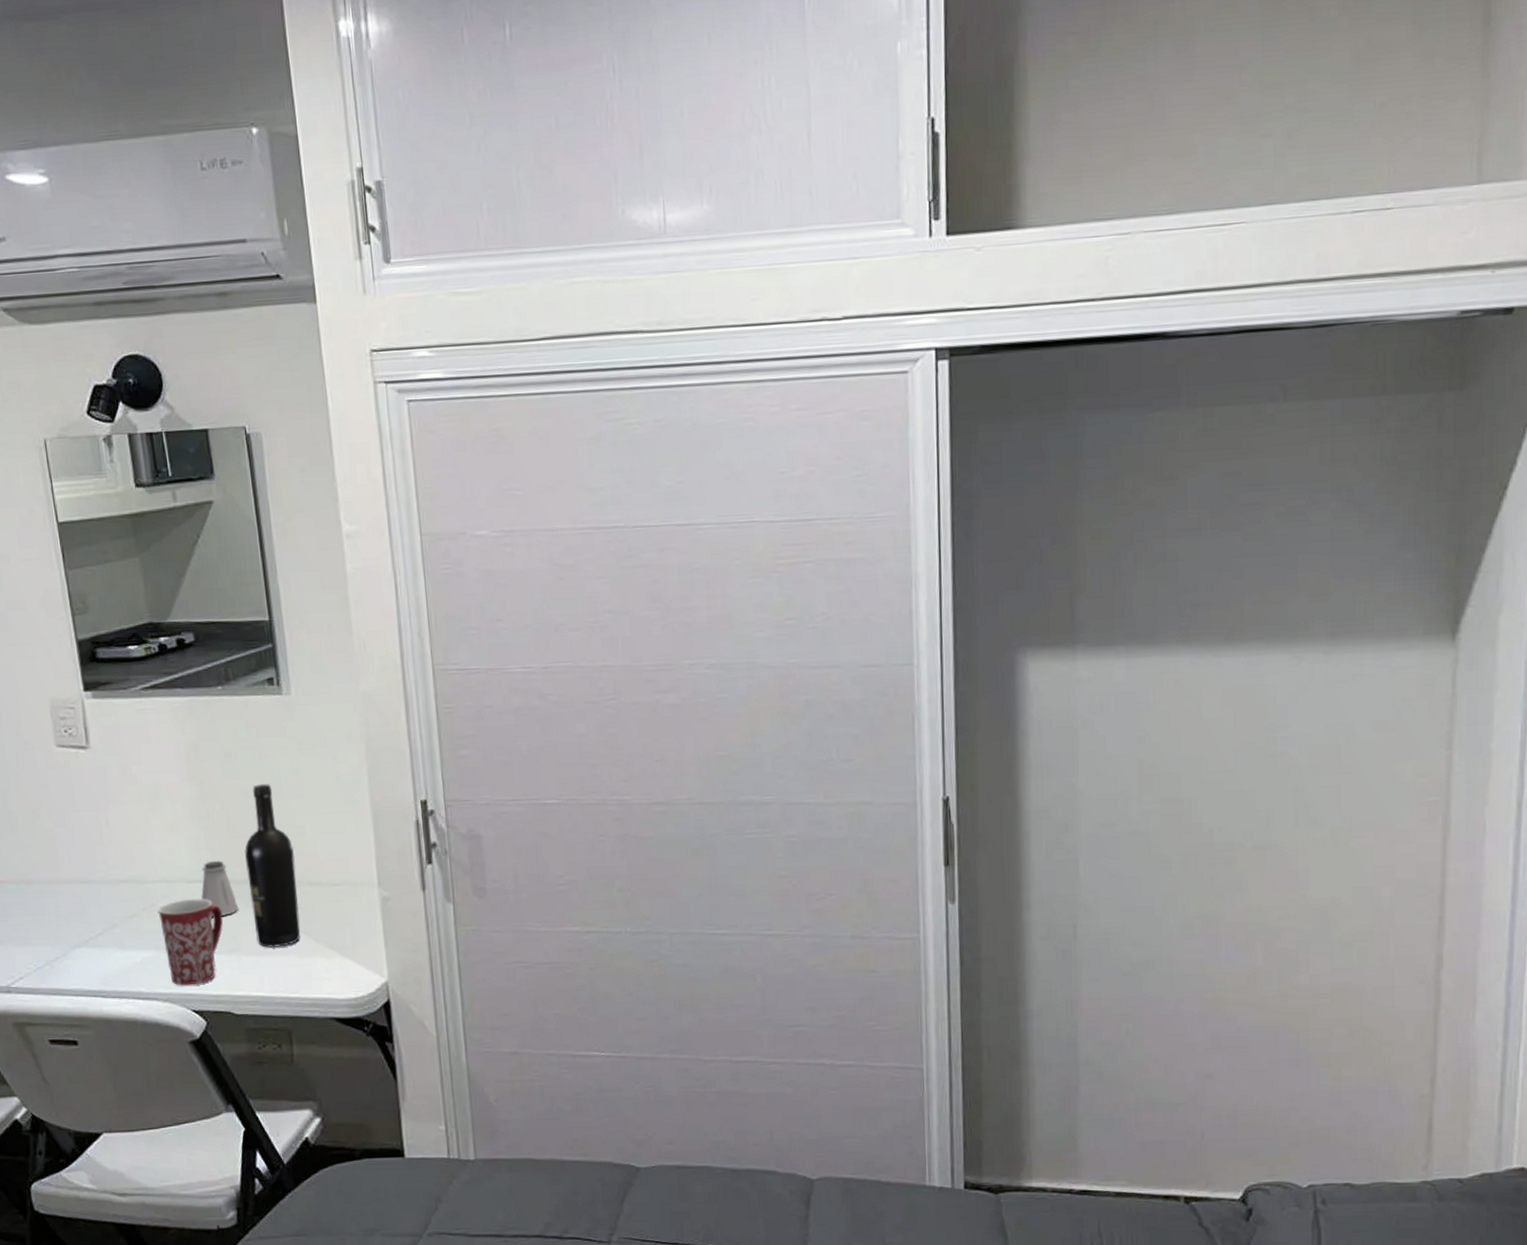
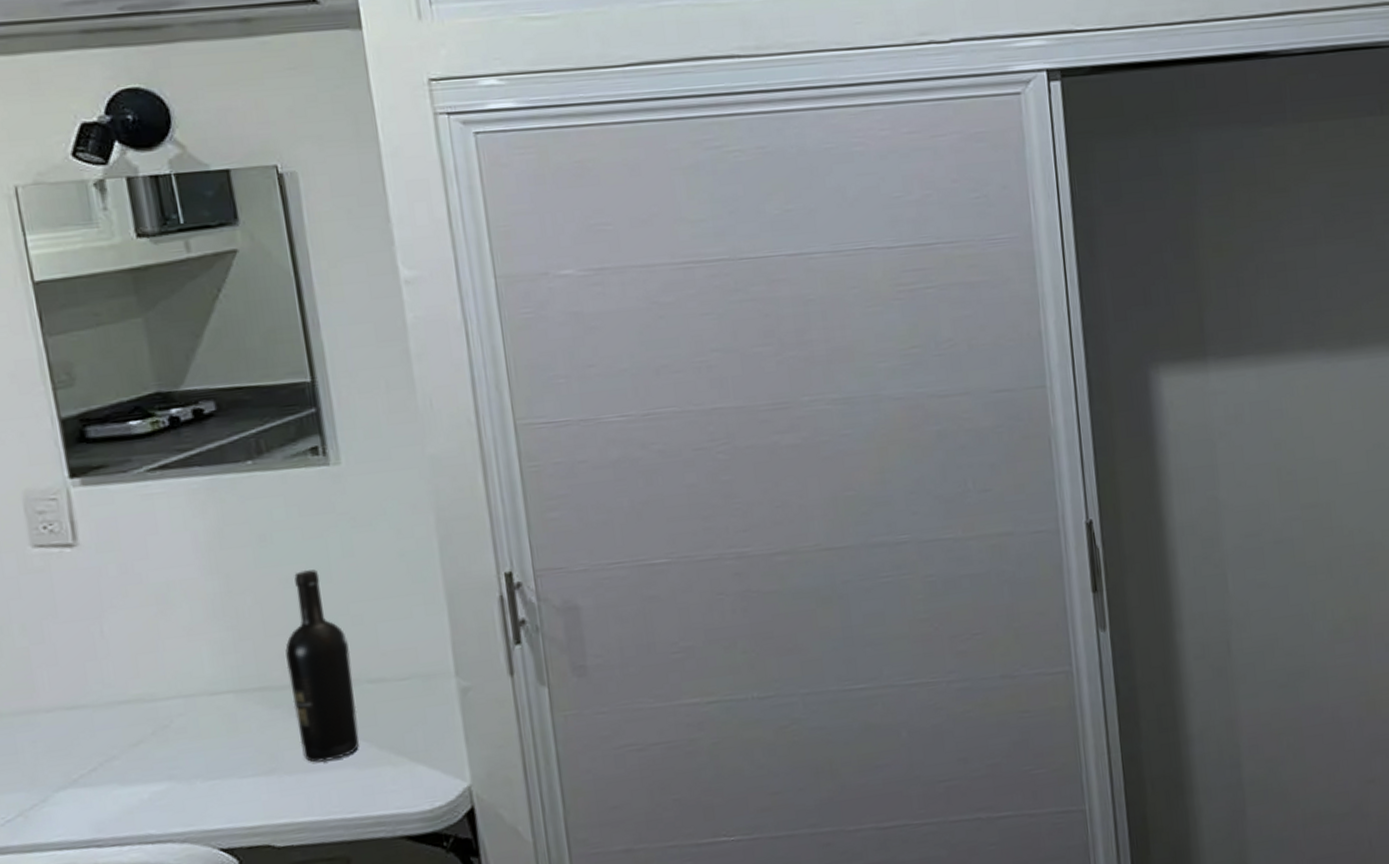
mug: present [157,898,224,986] -> none [171,712,259,821]
saltshaker: present [201,860,239,916] -> none [229,664,279,733]

